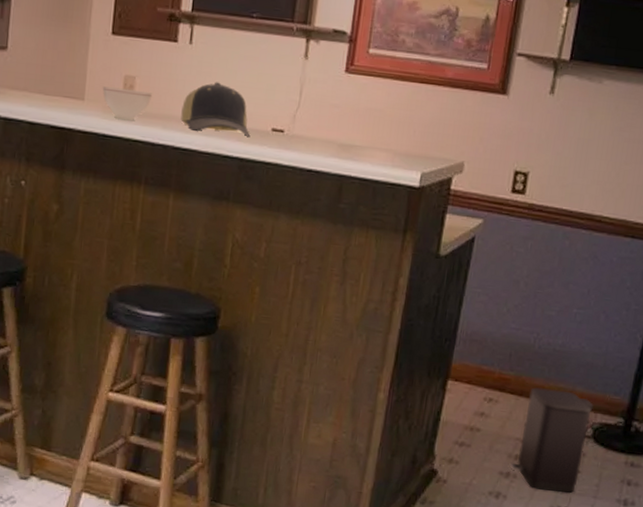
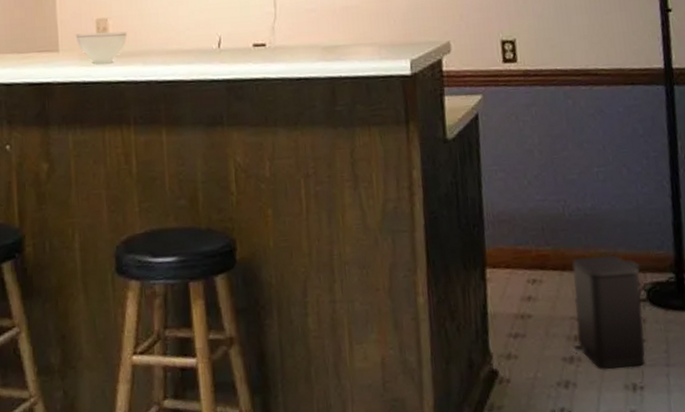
baseball cap: present [180,82,251,138] -> none [159,8,233,61]

